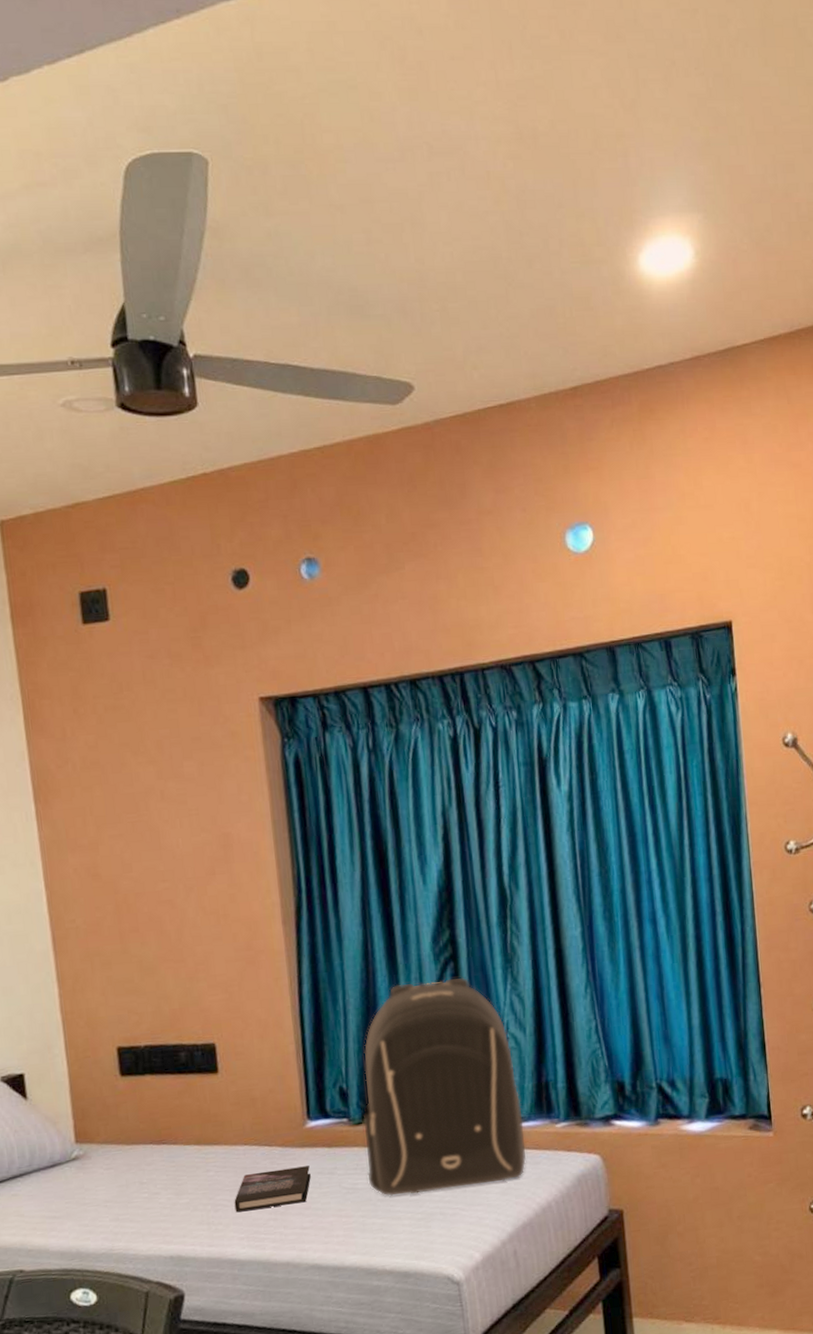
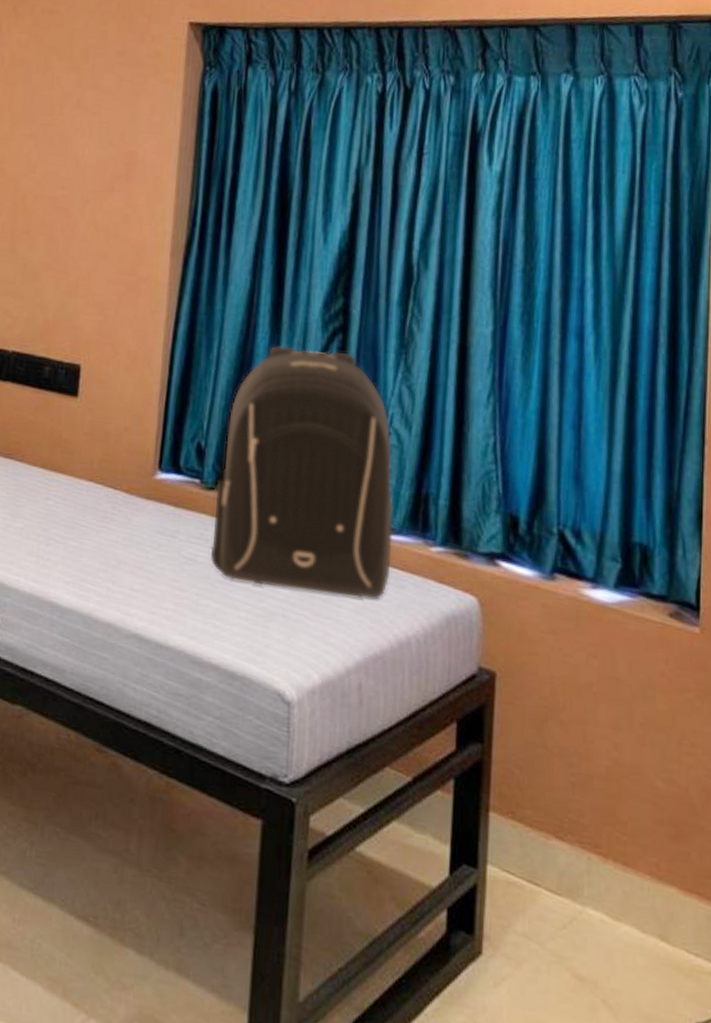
book: present [234,1166,311,1213] -> none [66,513,151,561]

